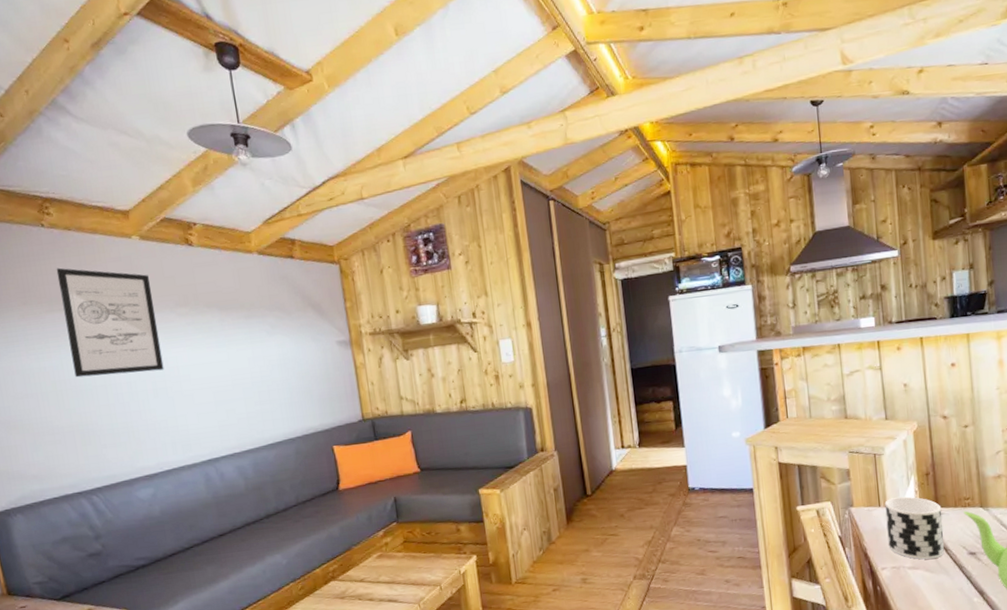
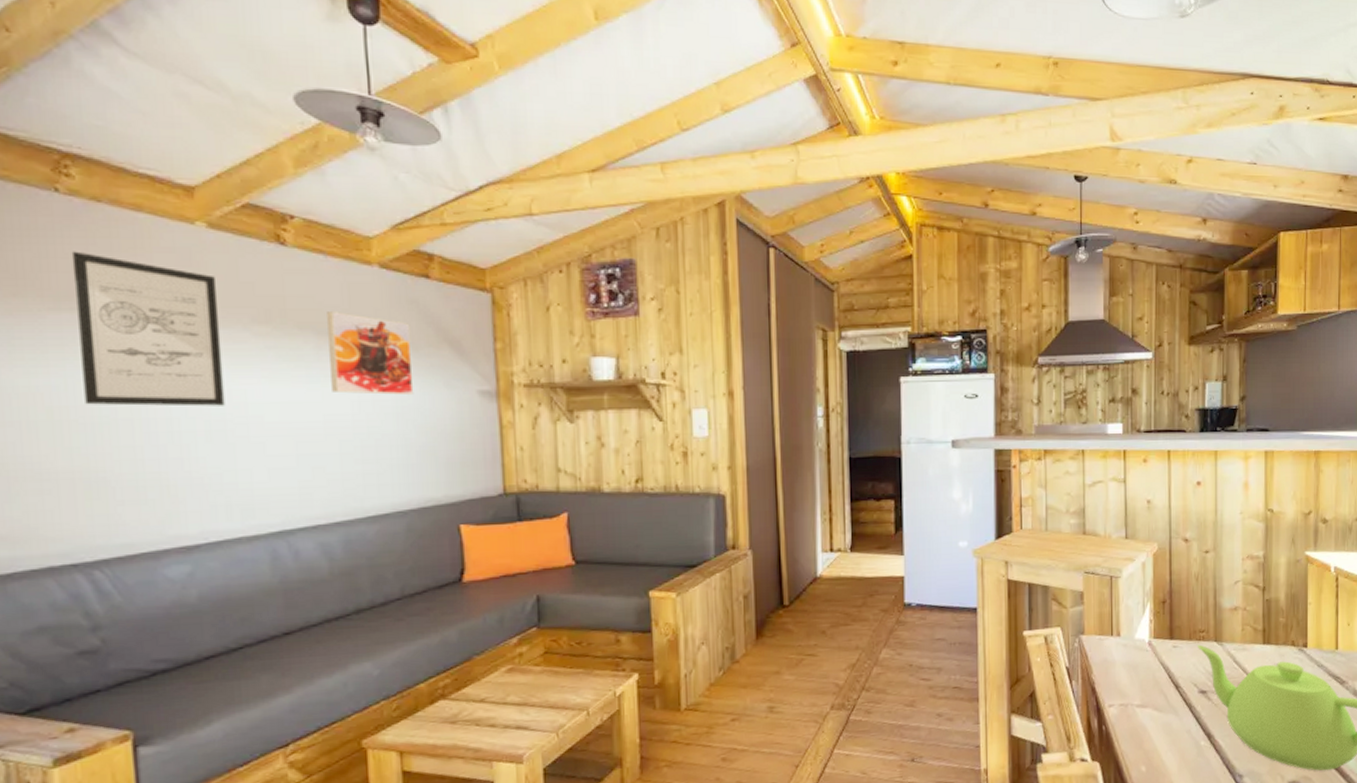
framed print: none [225,291,291,353] -> present [327,312,414,395]
cup: present [885,496,944,560] -> none [1117,625,1176,697]

